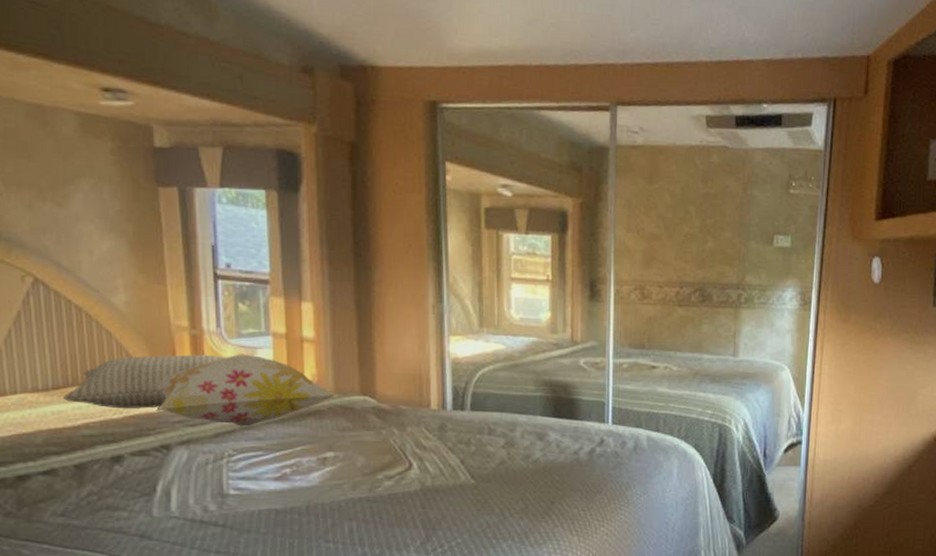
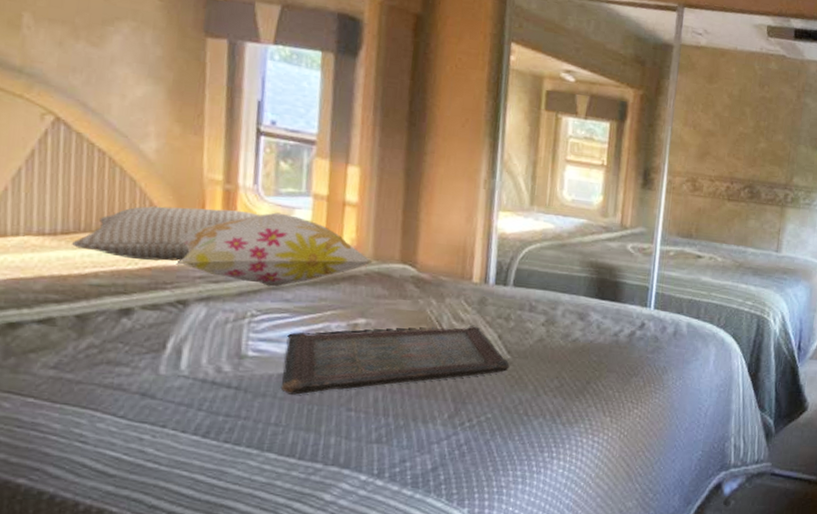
serving tray: none [262,453,474,529] -> present [280,326,510,395]

